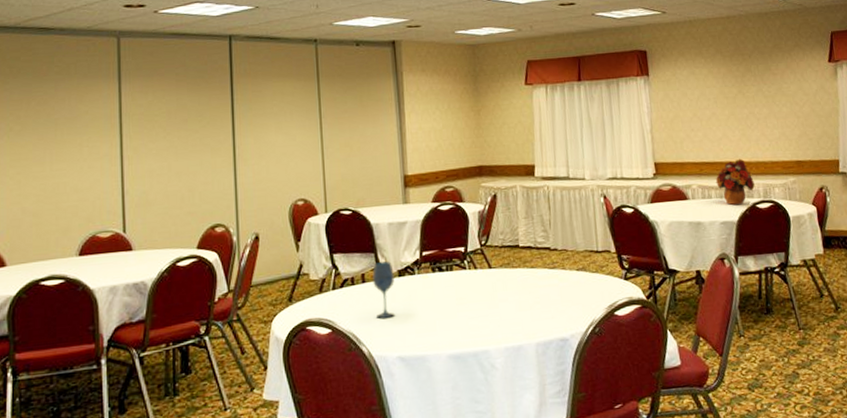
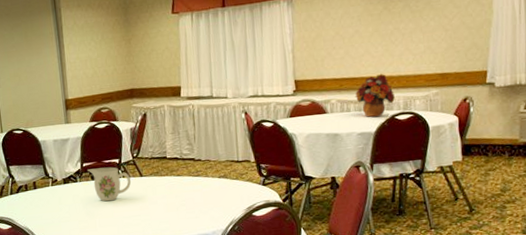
wineglass: present [371,261,395,319] -> none [41,171,62,218]
pitcher: none [428,256,478,299] -> present [87,167,131,202]

